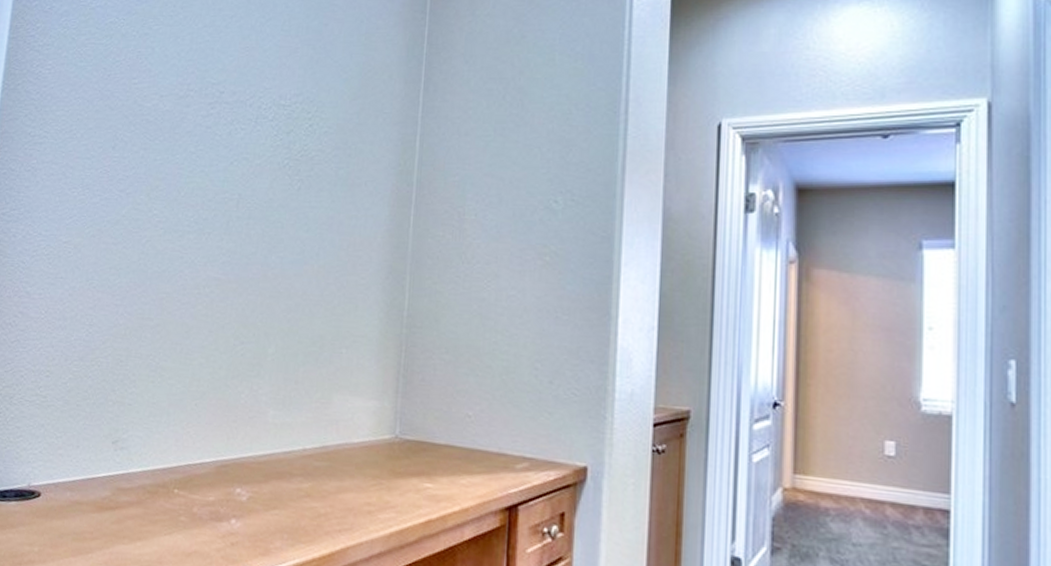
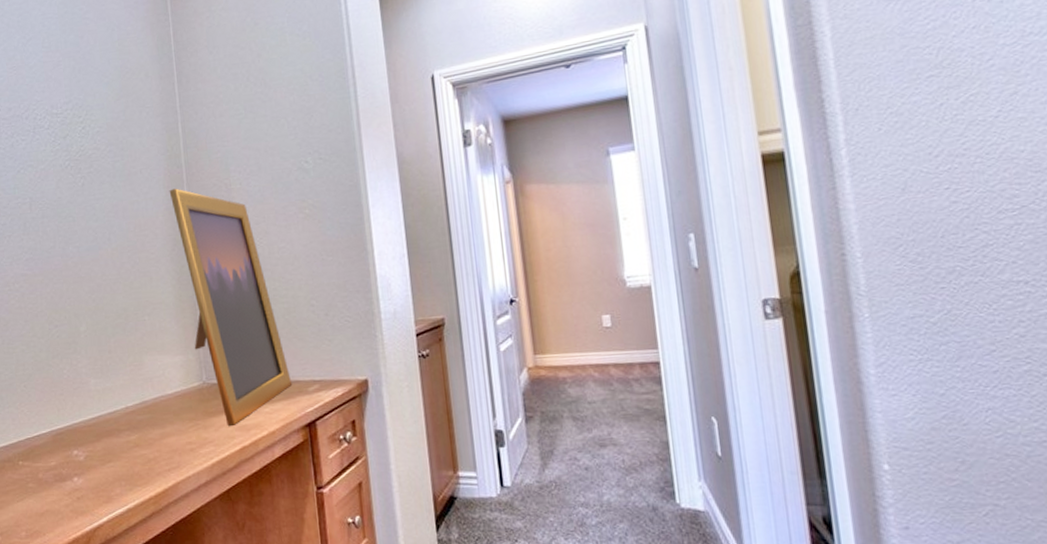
picture frame: none [392,208,498,494] -> present [169,188,293,427]

